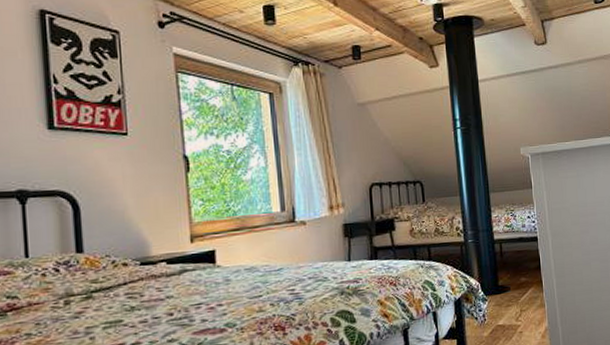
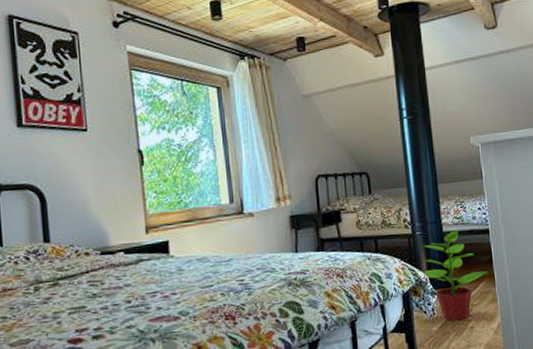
potted plant: none [474,236,537,326] -> present [422,228,488,321]

